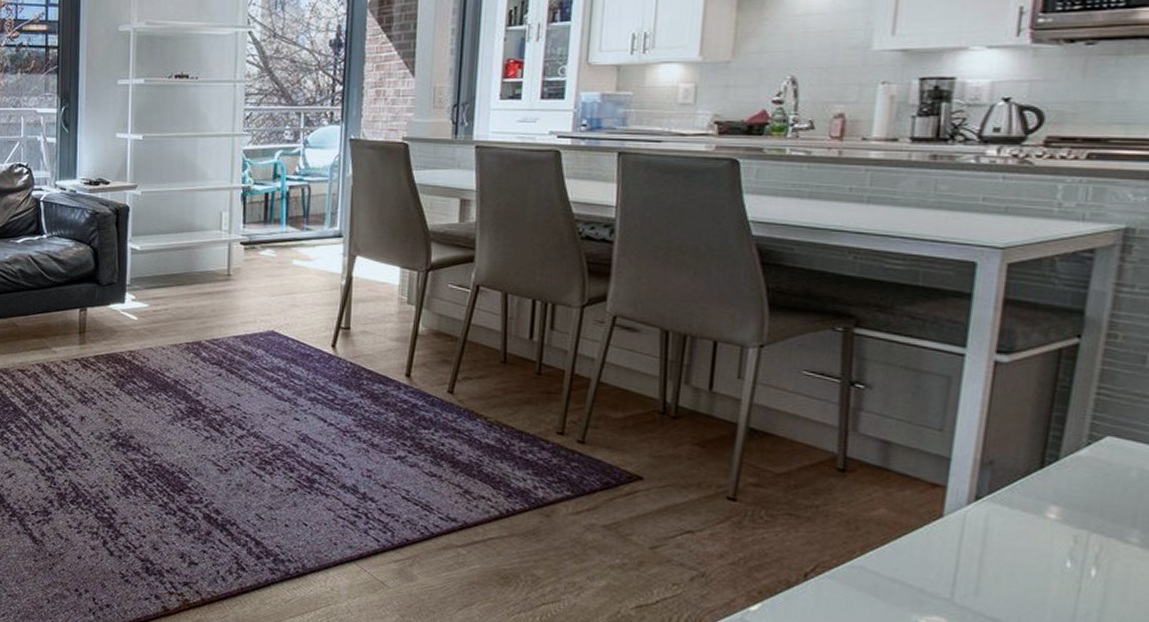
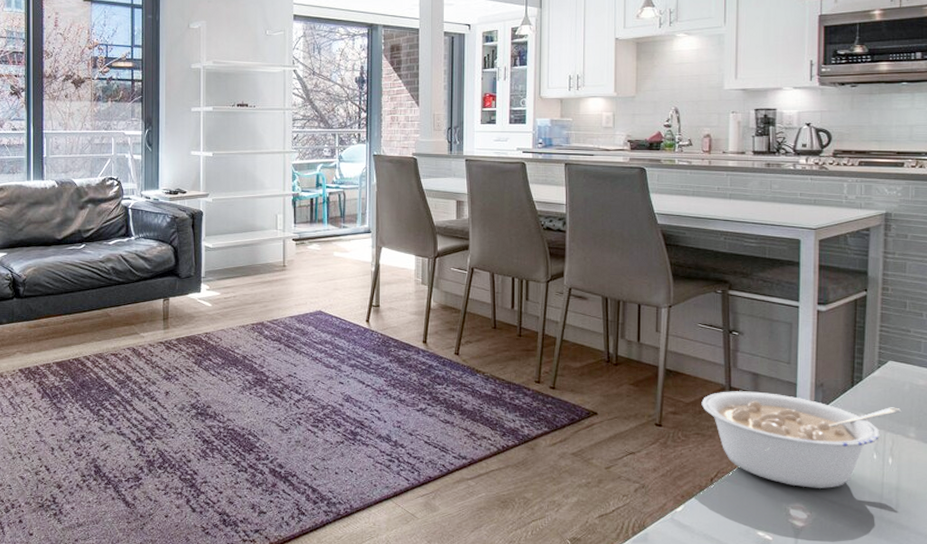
legume: none [798,462,1121,601] -> present [701,391,902,488]

